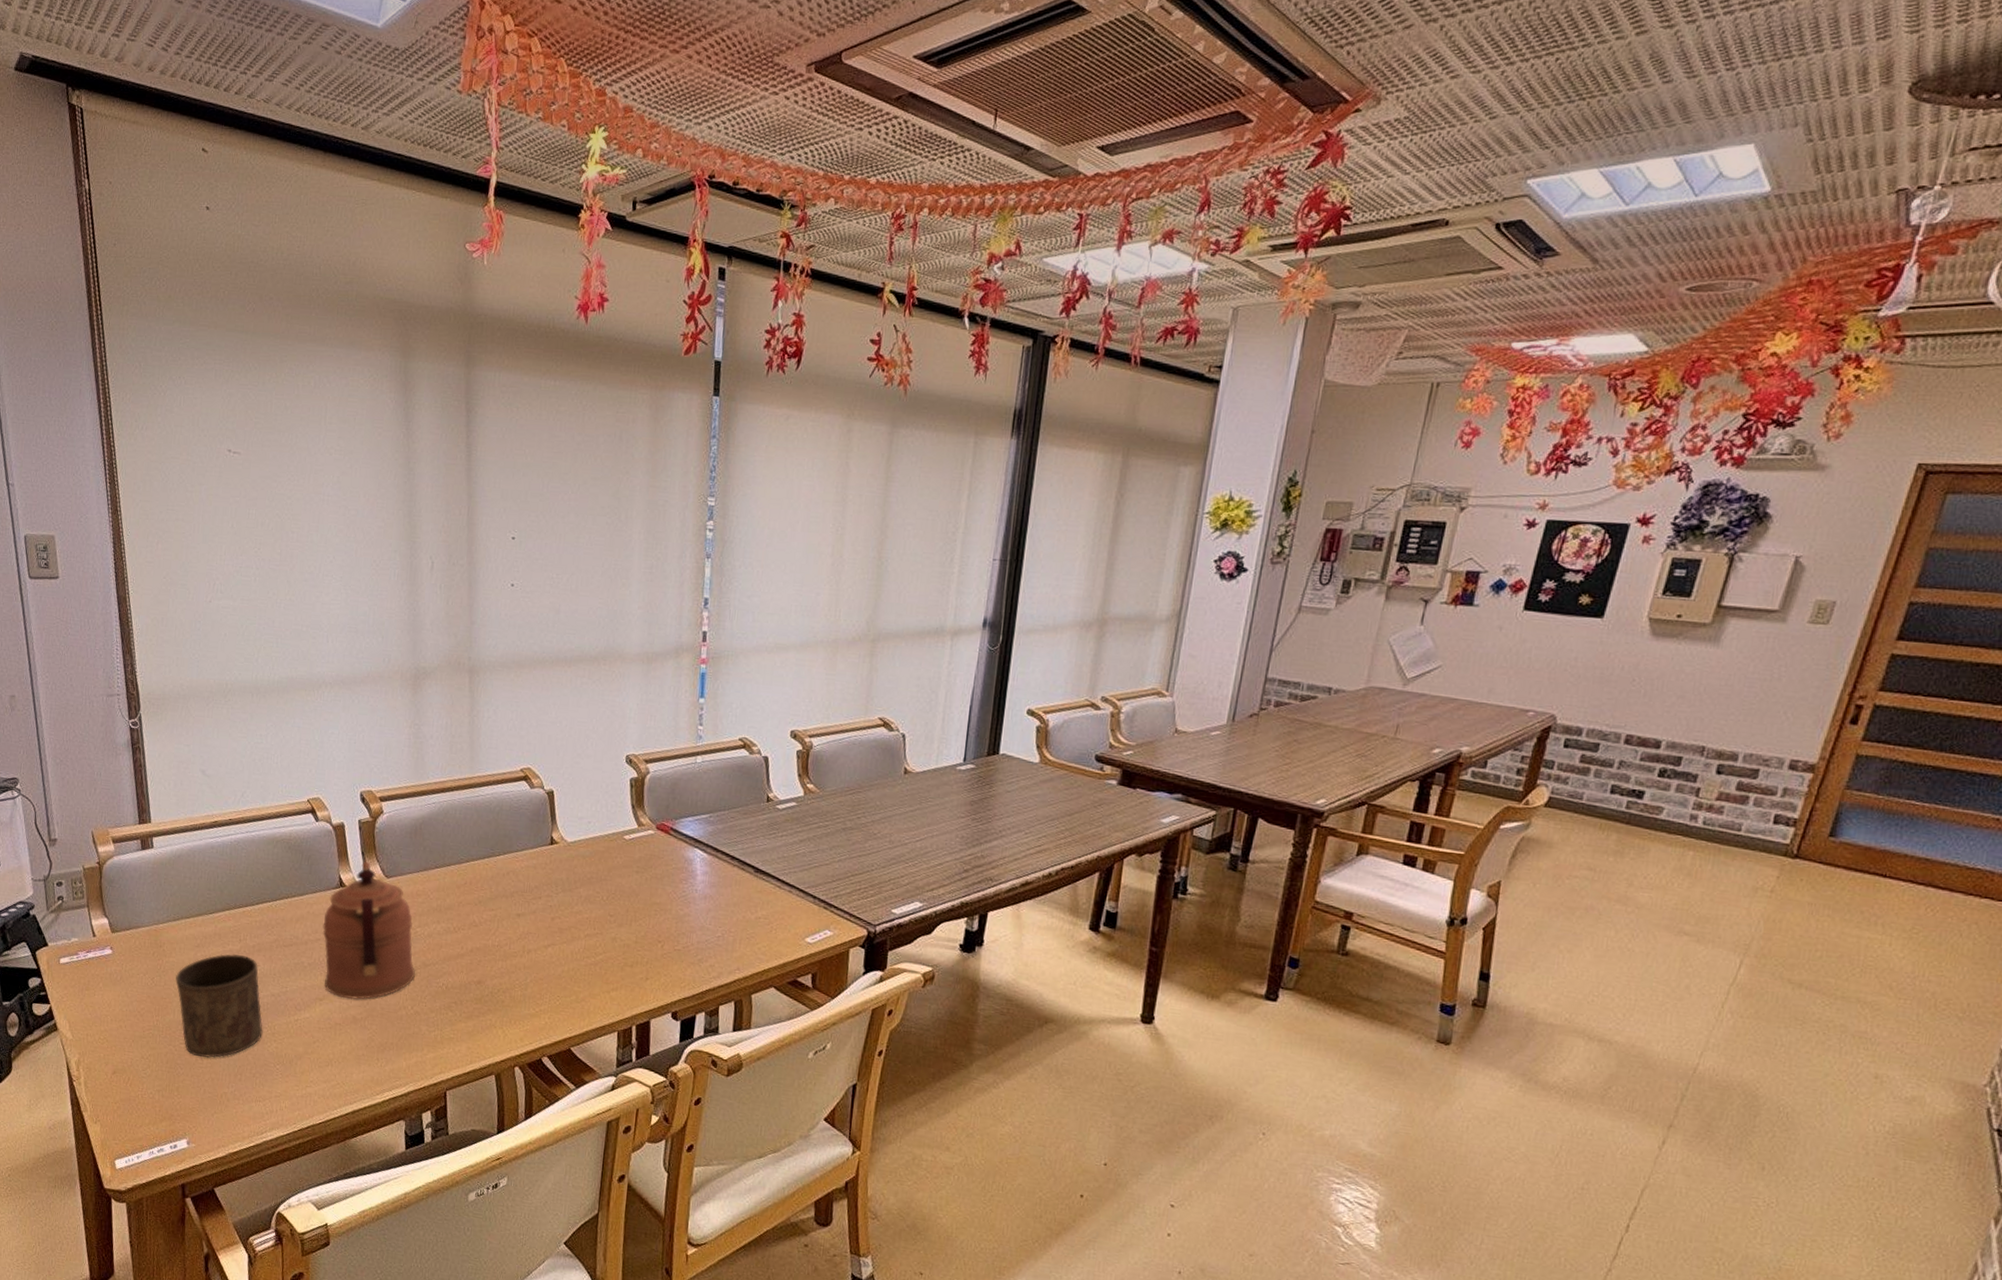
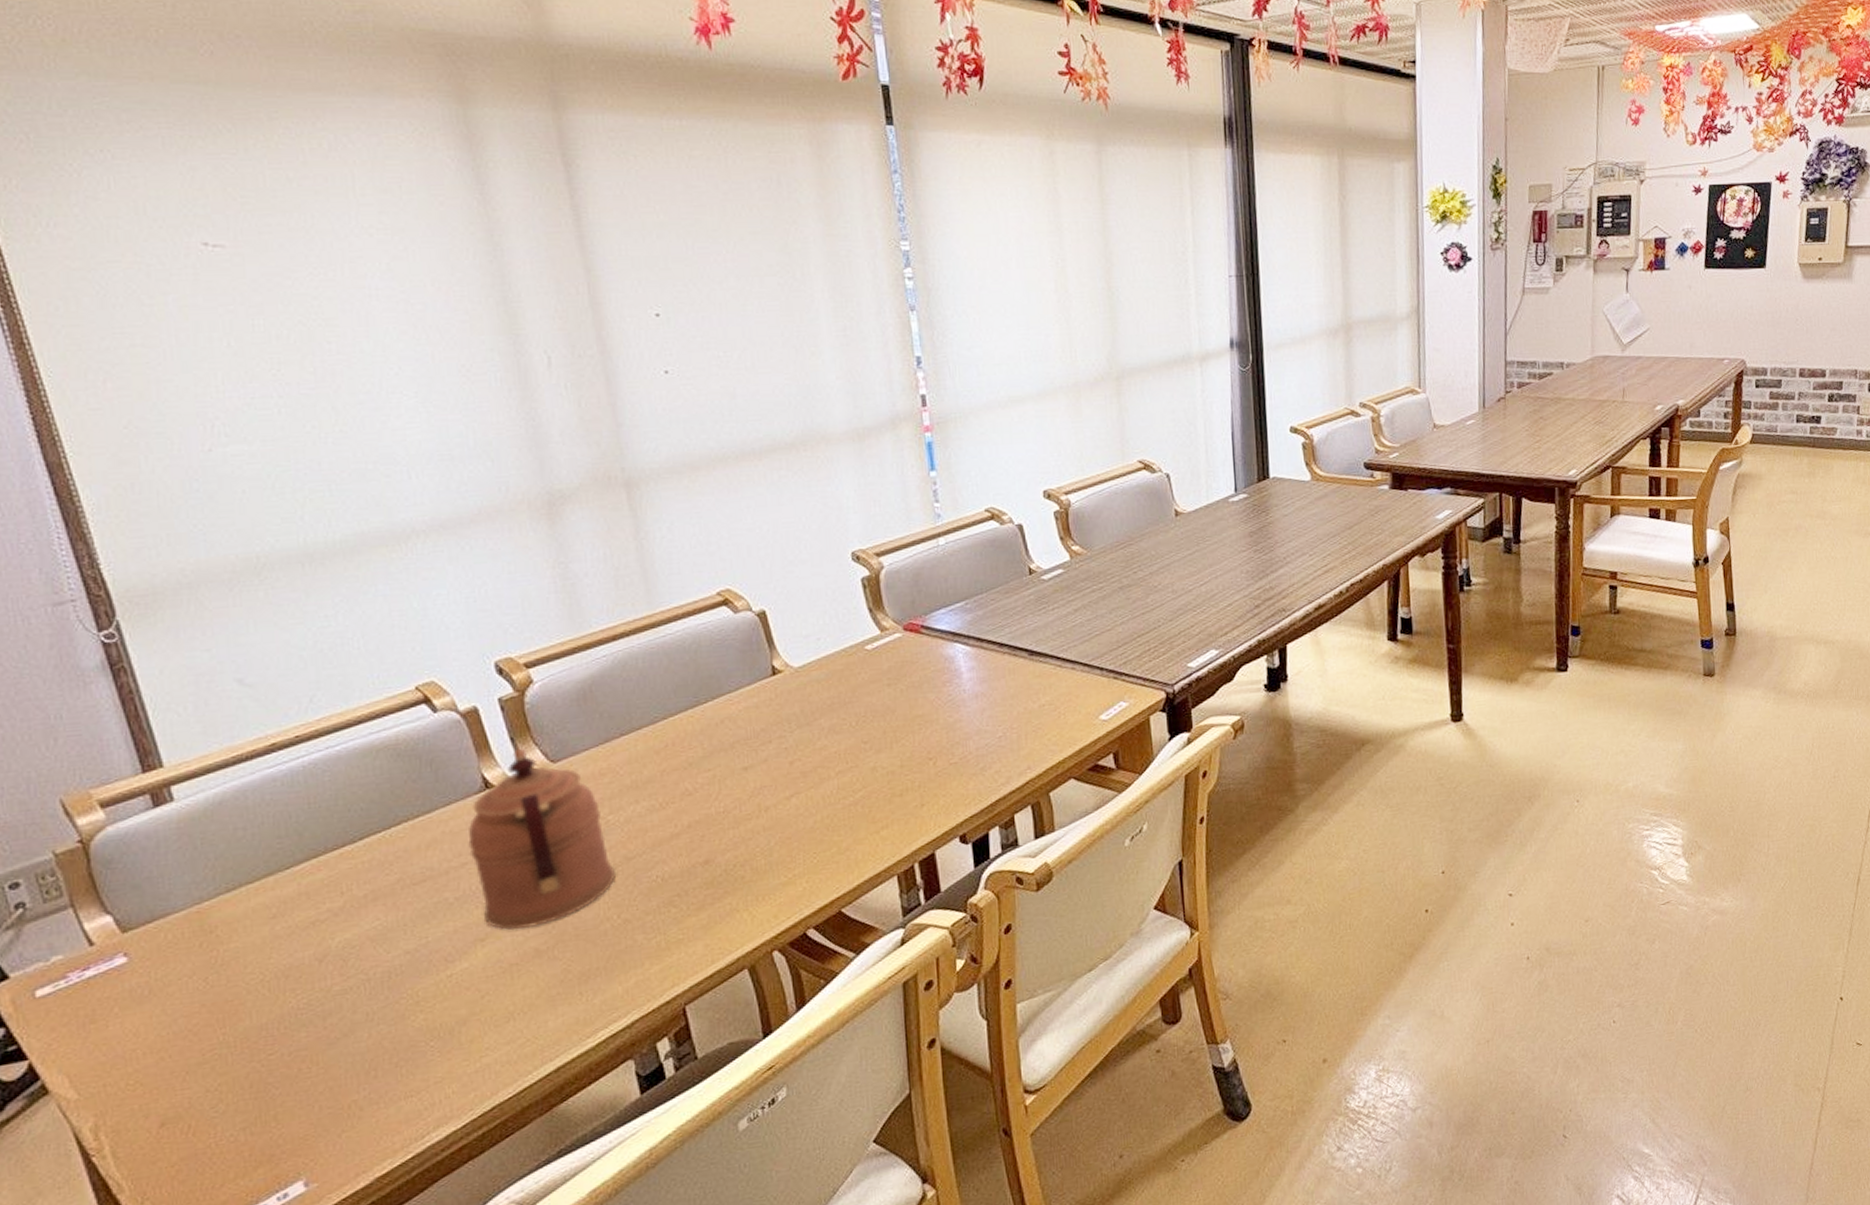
cup: present [176,954,263,1058] -> none [244,911,400,1065]

